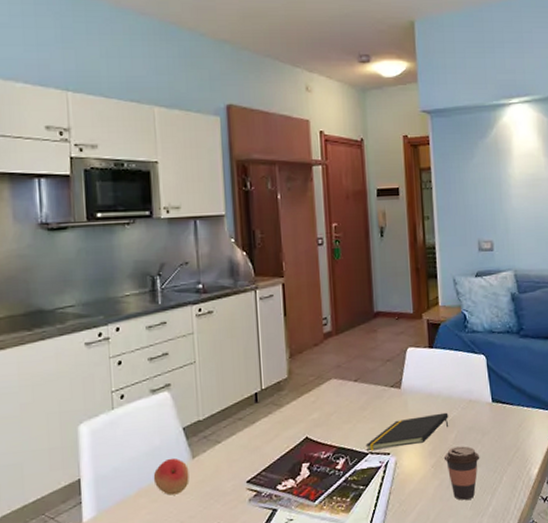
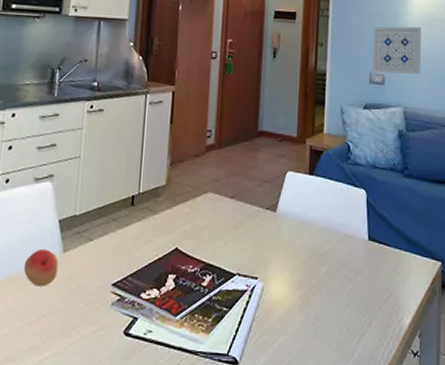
notepad: present [365,412,449,451] -> none [234,243,322,273]
coffee cup: present [443,446,480,500] -> none [312,281,350,340]
wall art: none [478,189,527,240] -> present [372,26,421,75]

